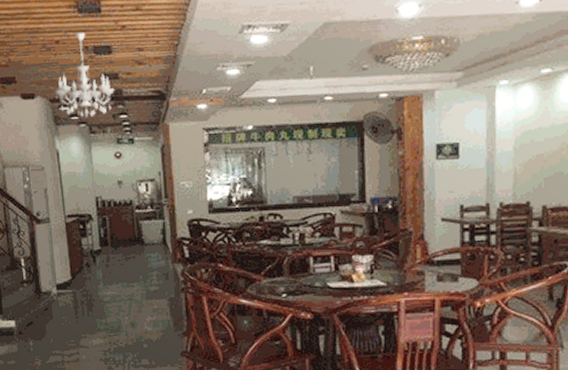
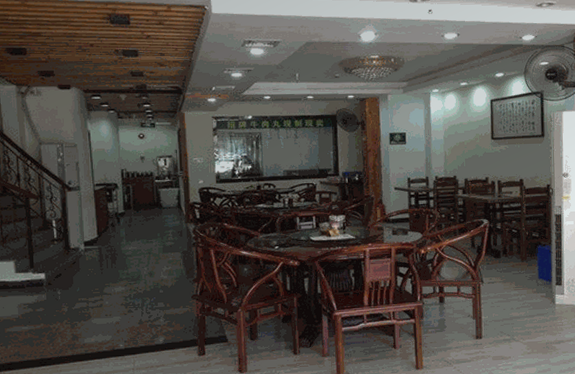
chandelier: present [54,33,115,118] -> none [87,39,140,106]

